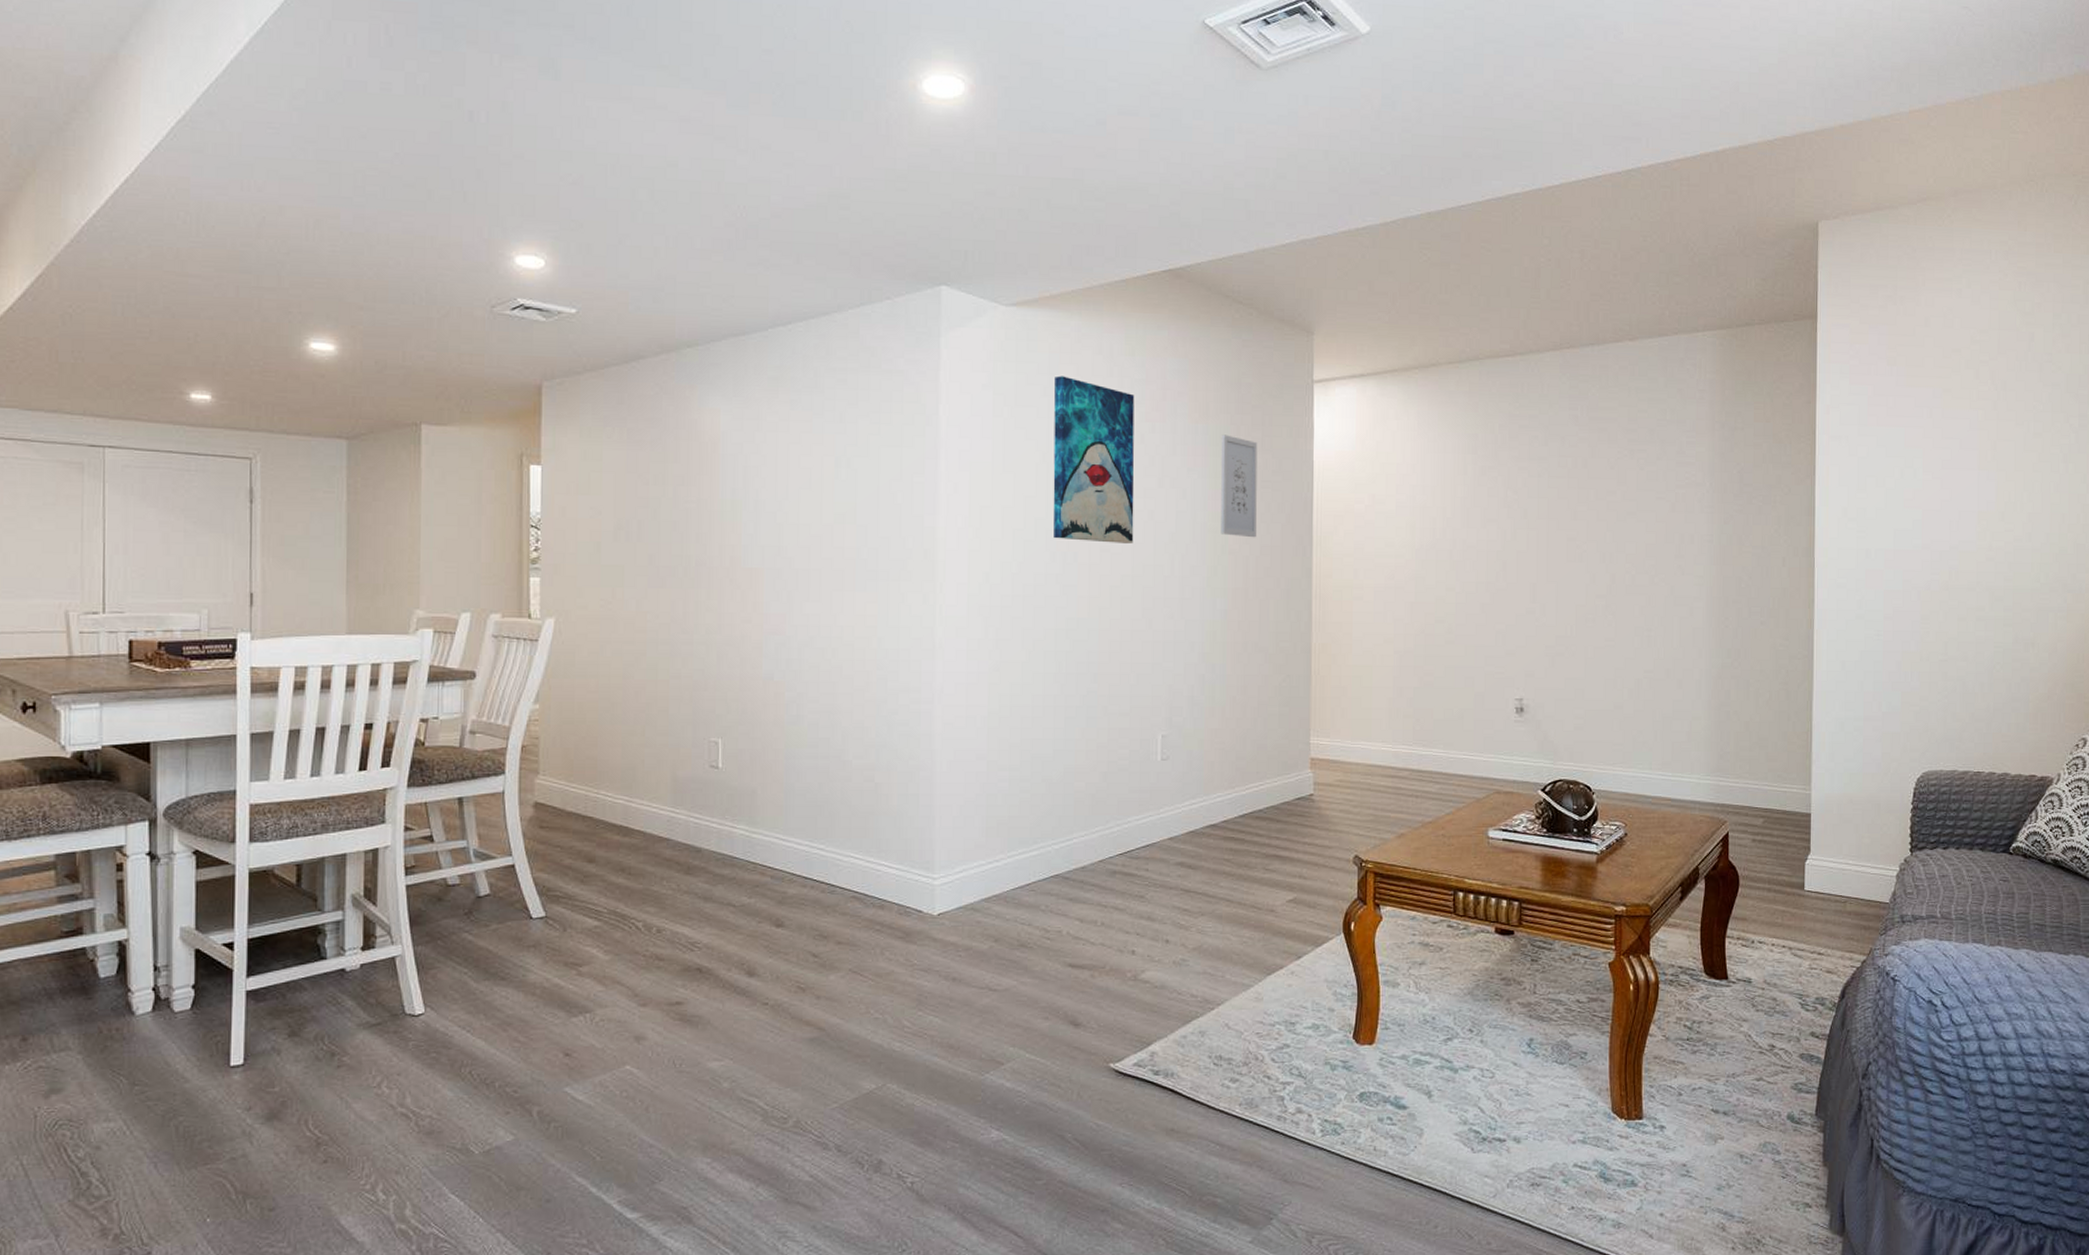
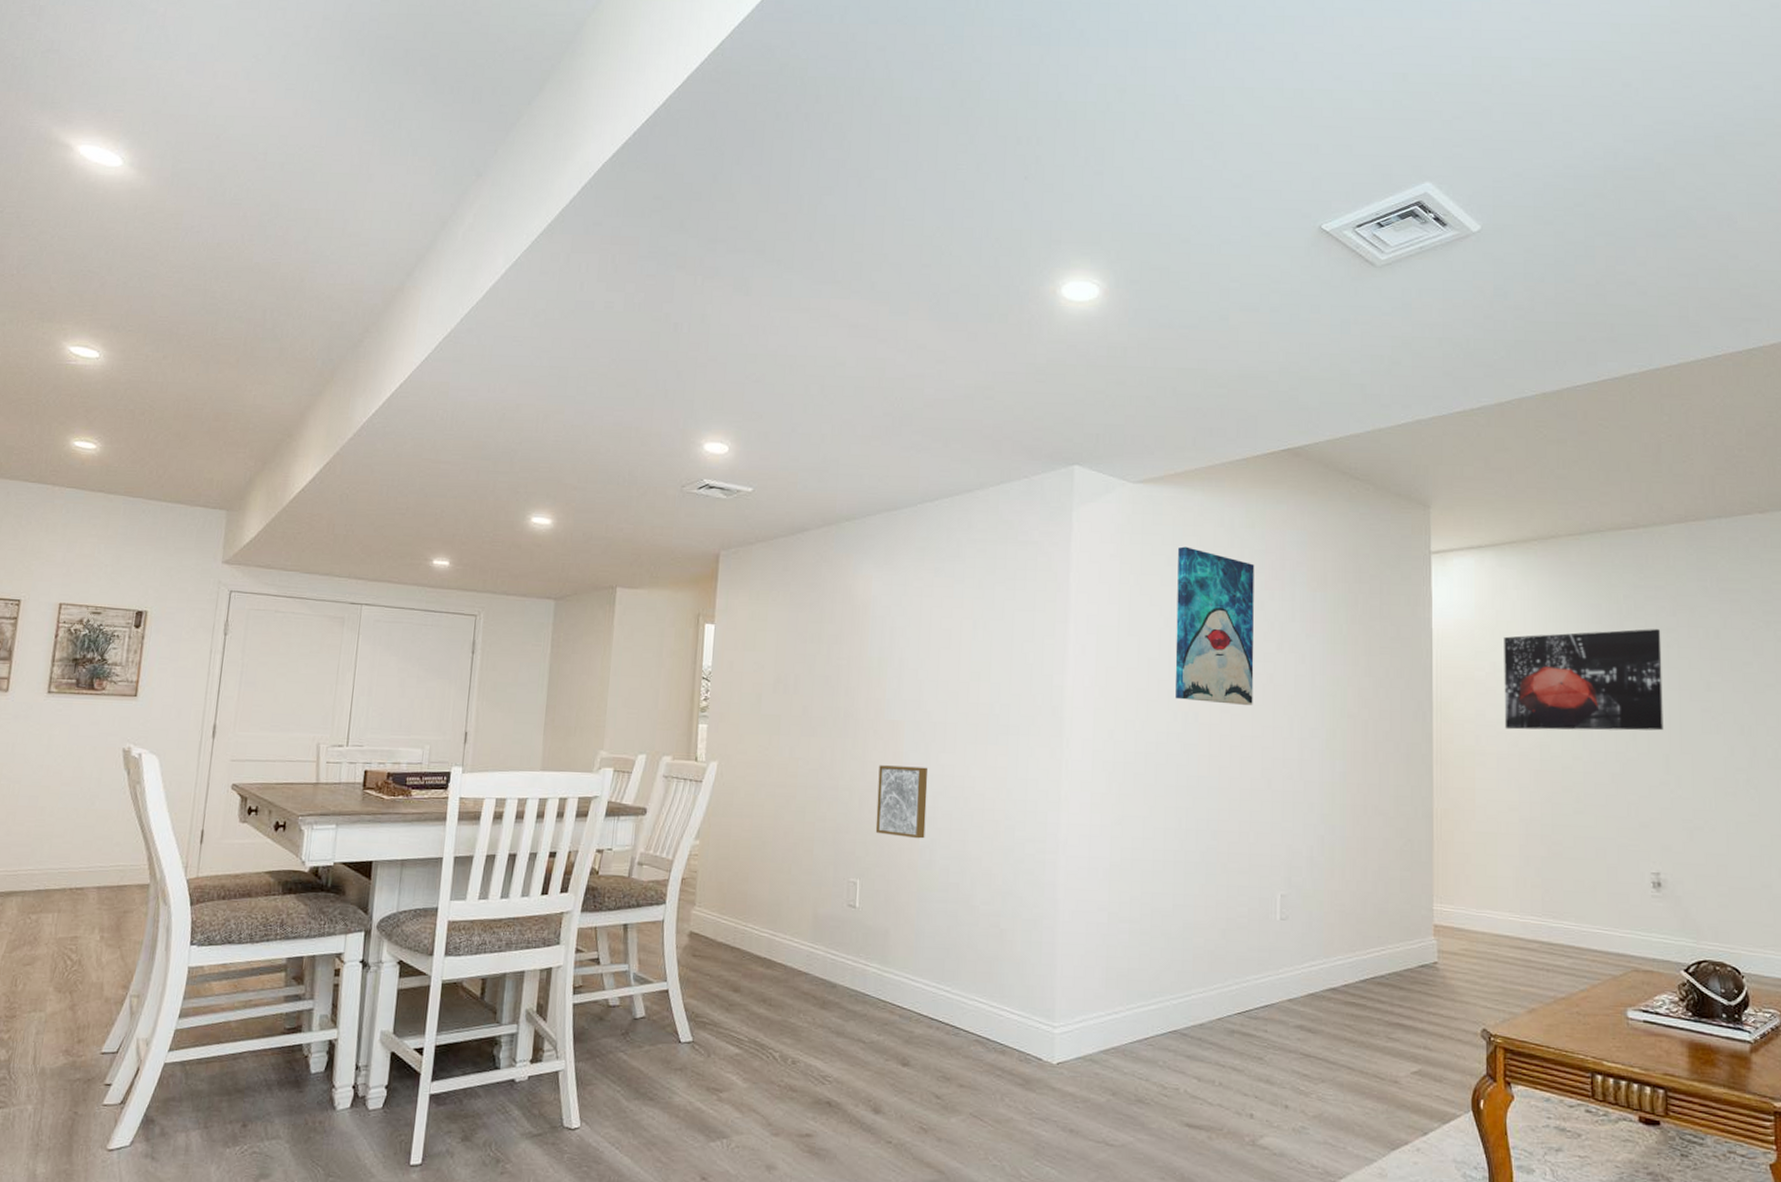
wall art: none [736,617,792,694] -> present [875,765,928,839]
wall art: present [1220,434,1258,538] -> none [1339,602,1376,703]
wall art: none [1382,459,1533,563] -> present [1504,629,1663,731]

